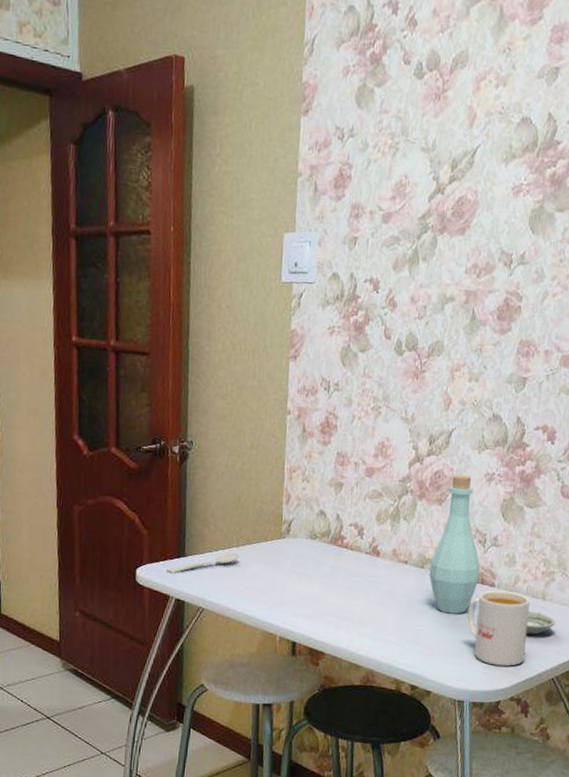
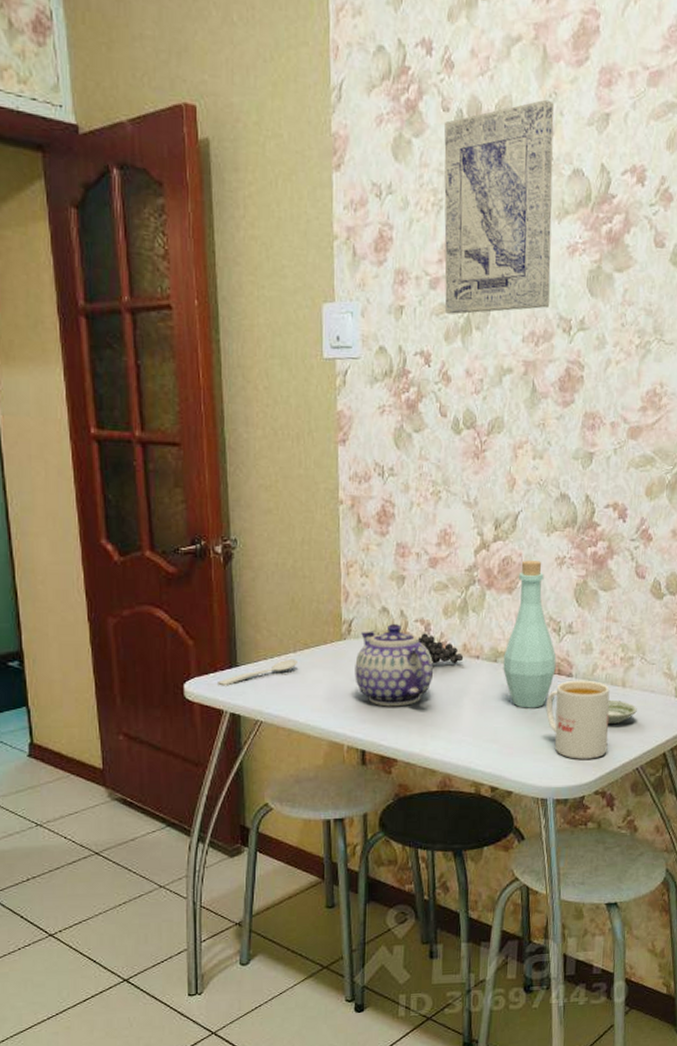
teapot: none [290,526,364,604] -> present [355,623,433,707]
fruit: none [351,537,393,568] -> present [417,633,464,664]
wall art: none [395,54,507,246] -> present [444,99,554,315]

